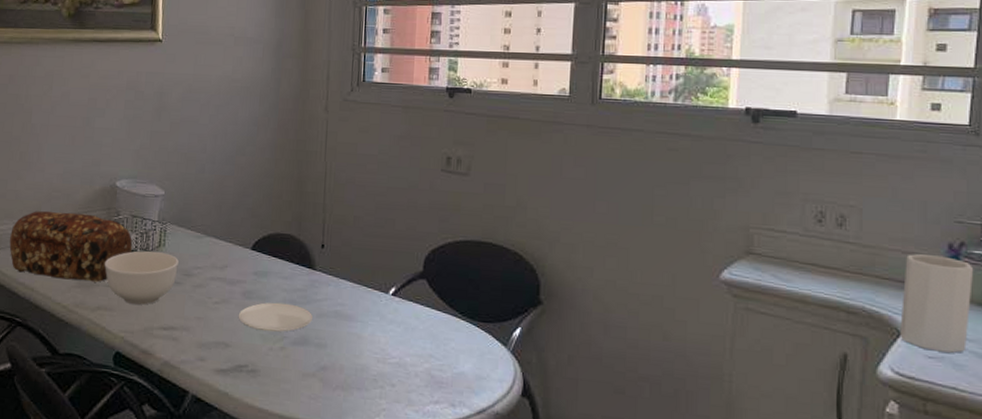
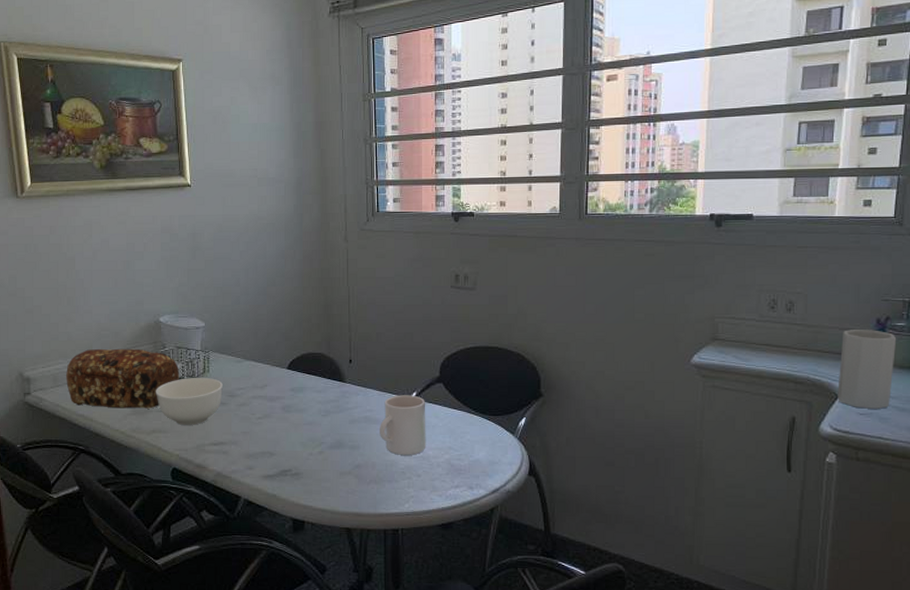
plate: present [238,302,314,333] -> none [279,413,346,440]
cup: none [351,289,406,361] -> present [380,395,426,455]

